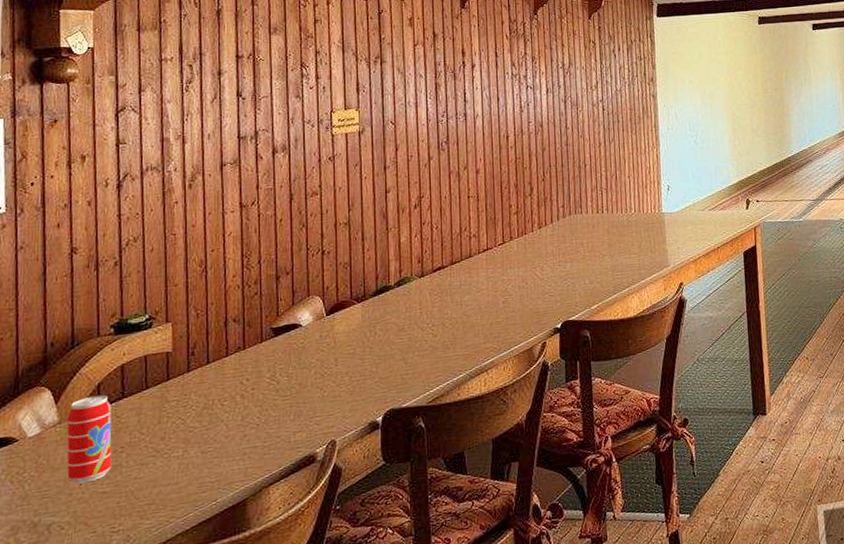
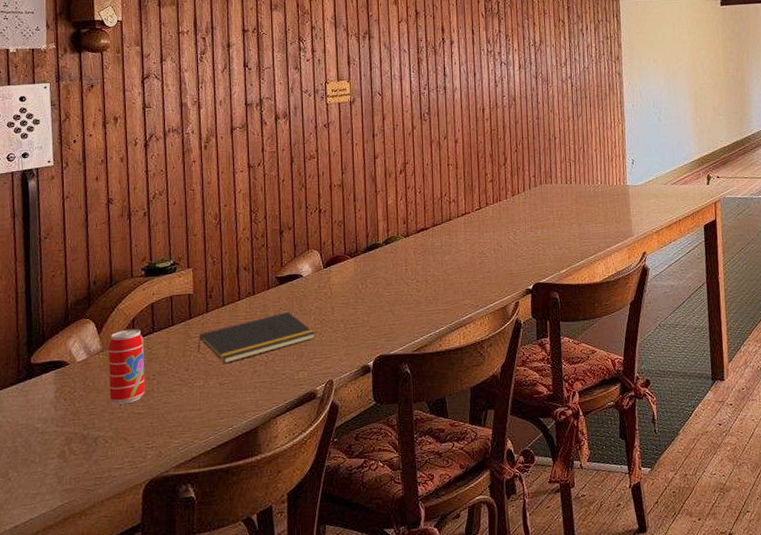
notepad: none [176,366,316,429] -> present [197,312,315,364]

